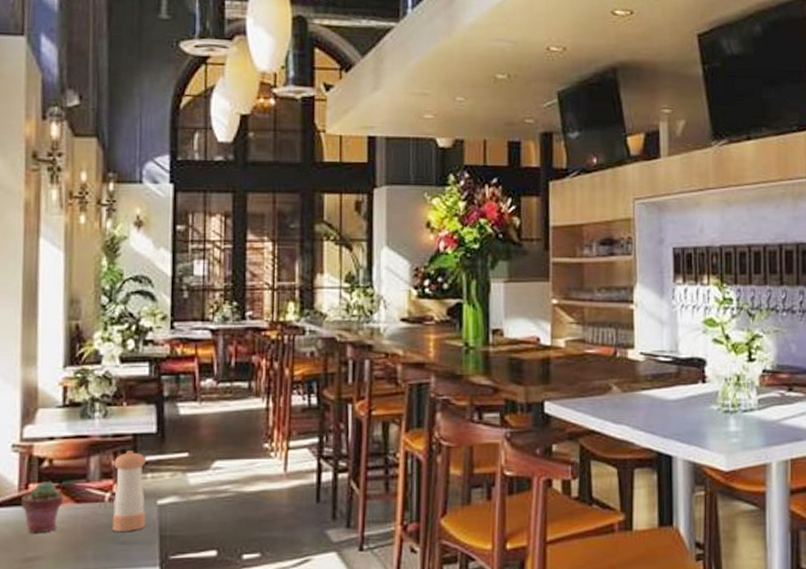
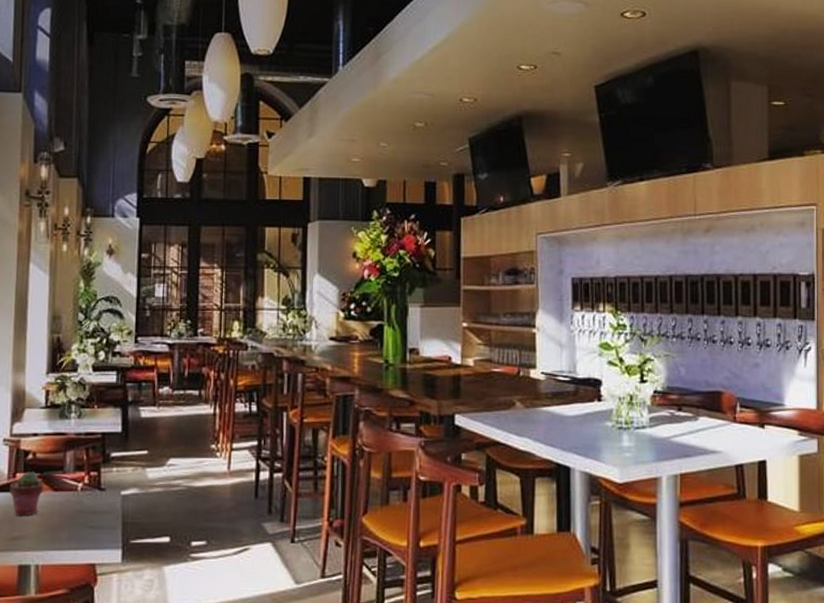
pepper shaker: present [111,451,146,532] -> none [83,447,112,517]

